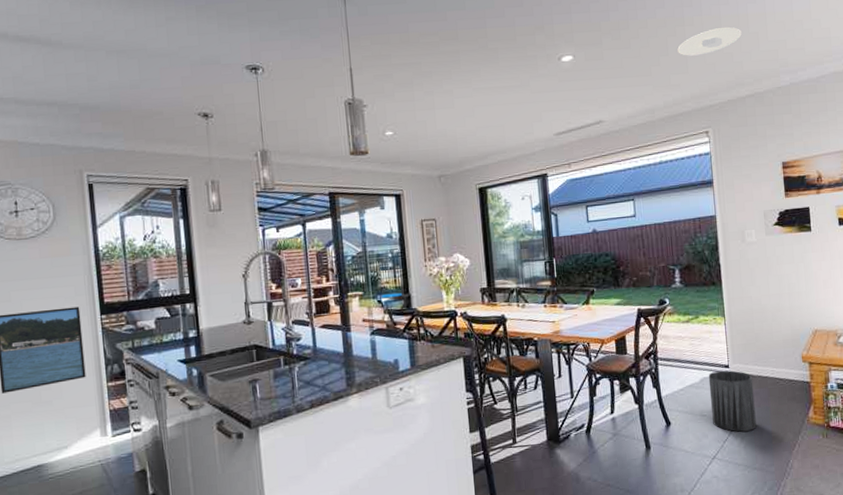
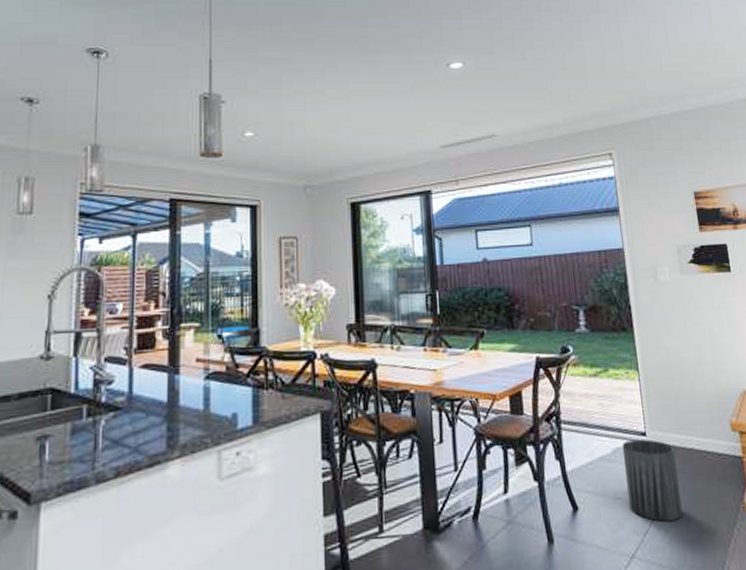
recessed light: present [677,26,742,56] -> none [576,44,644,72]

